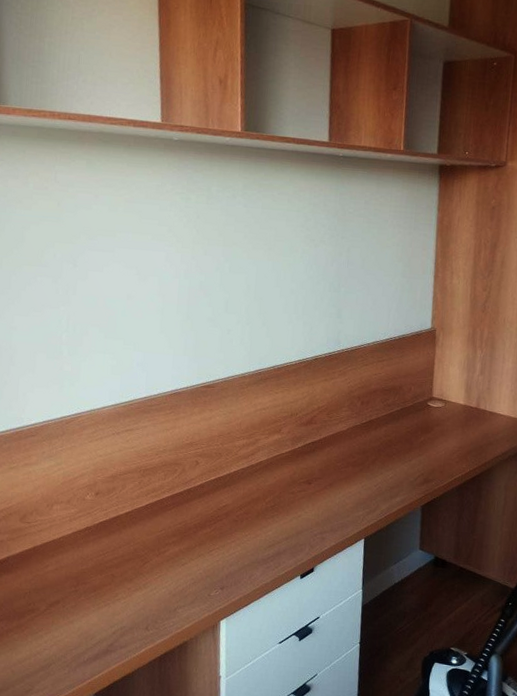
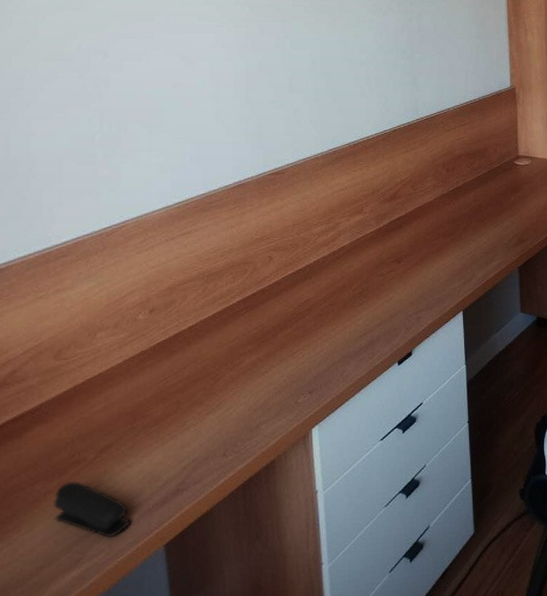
stapler: none [13,624,69,678] -> present [54,481,130,538]

